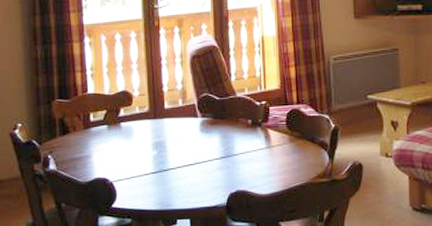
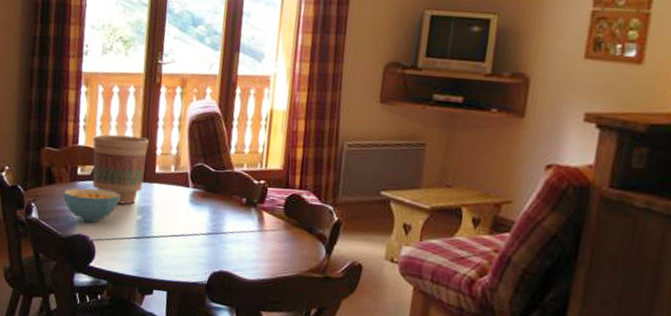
cereal bowl: none [79,132,134,165] -> present [63,188,120,223]
flower pot: none [102,77,155,144] -> present [93,134,149,205]

